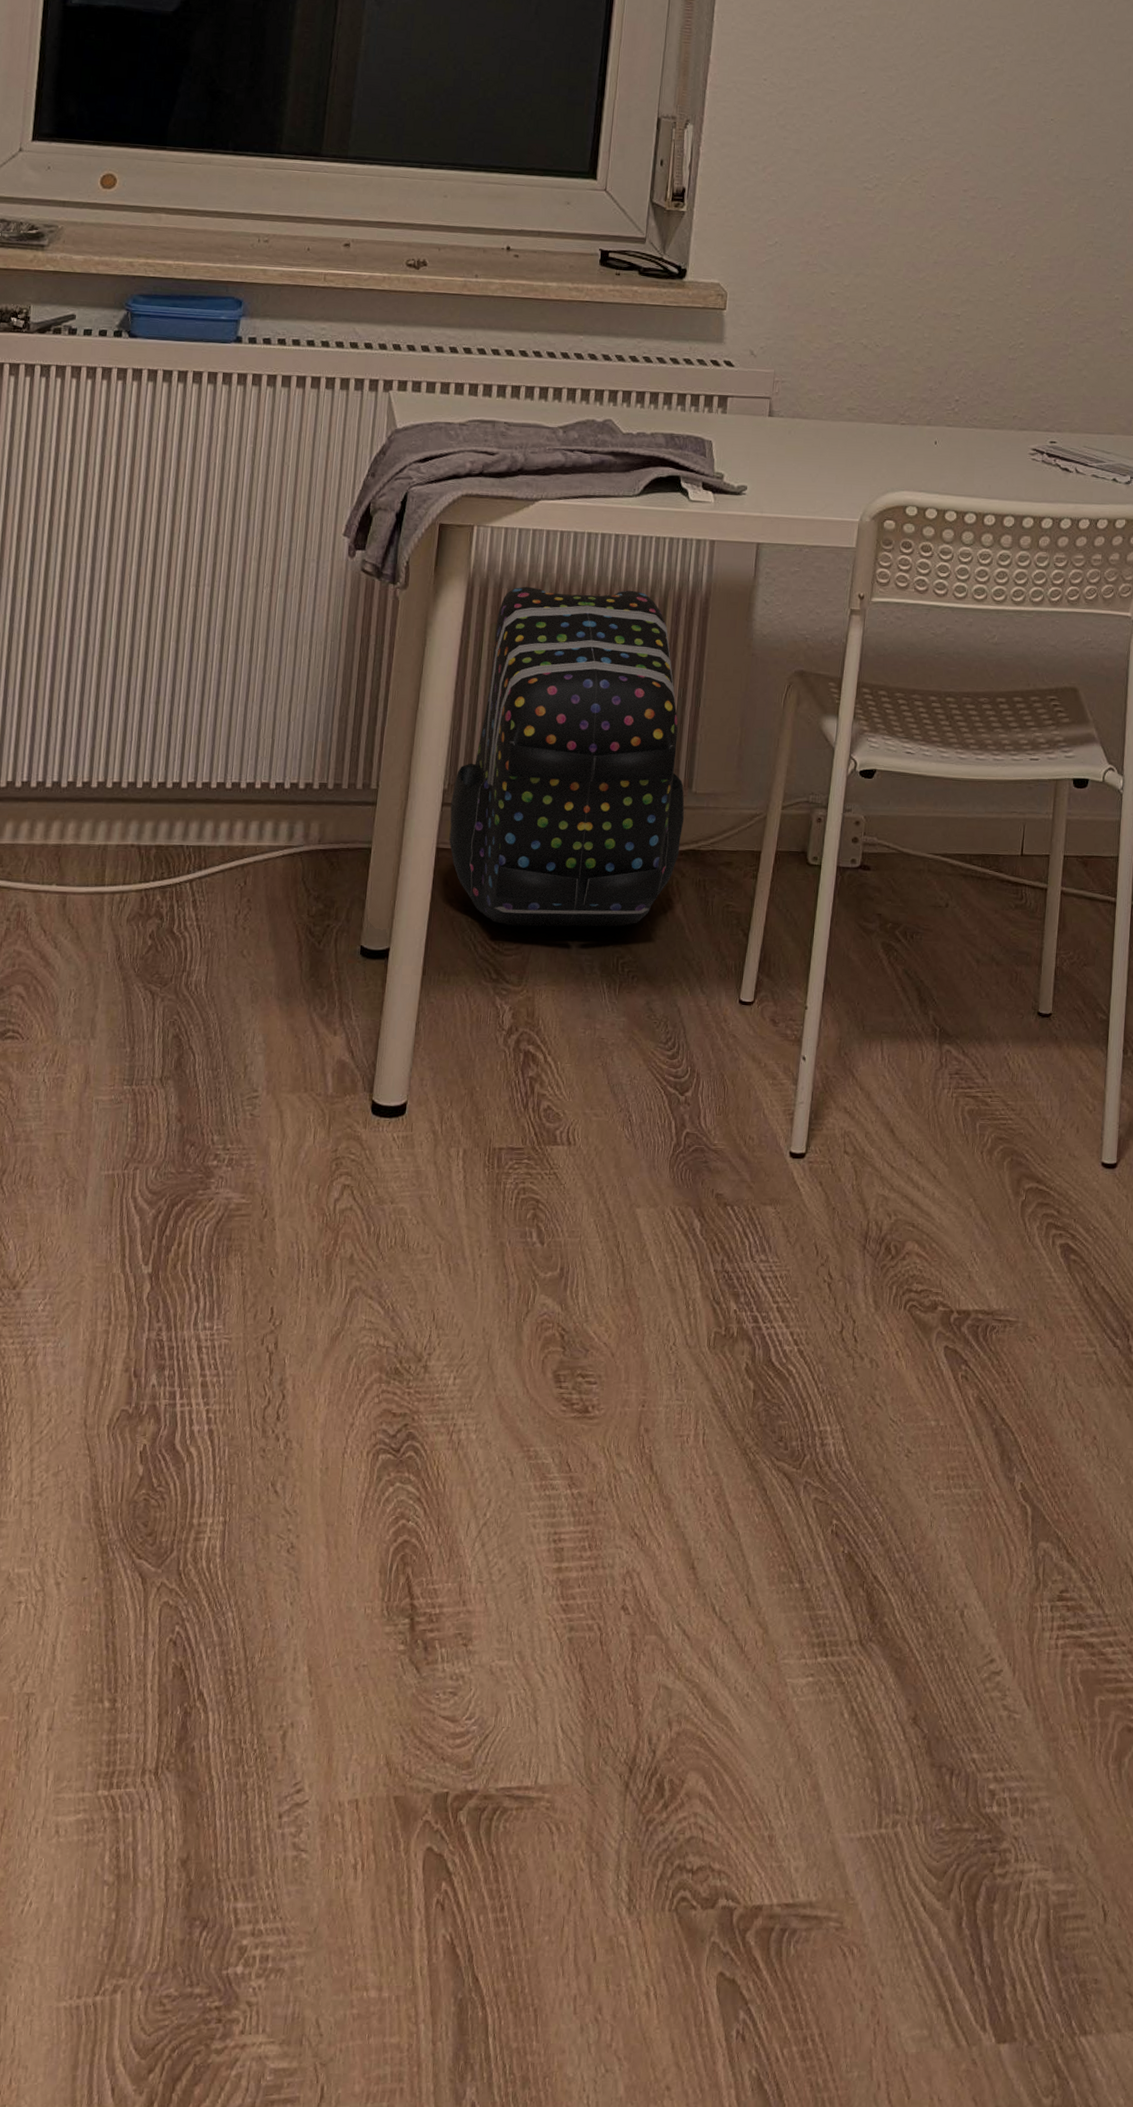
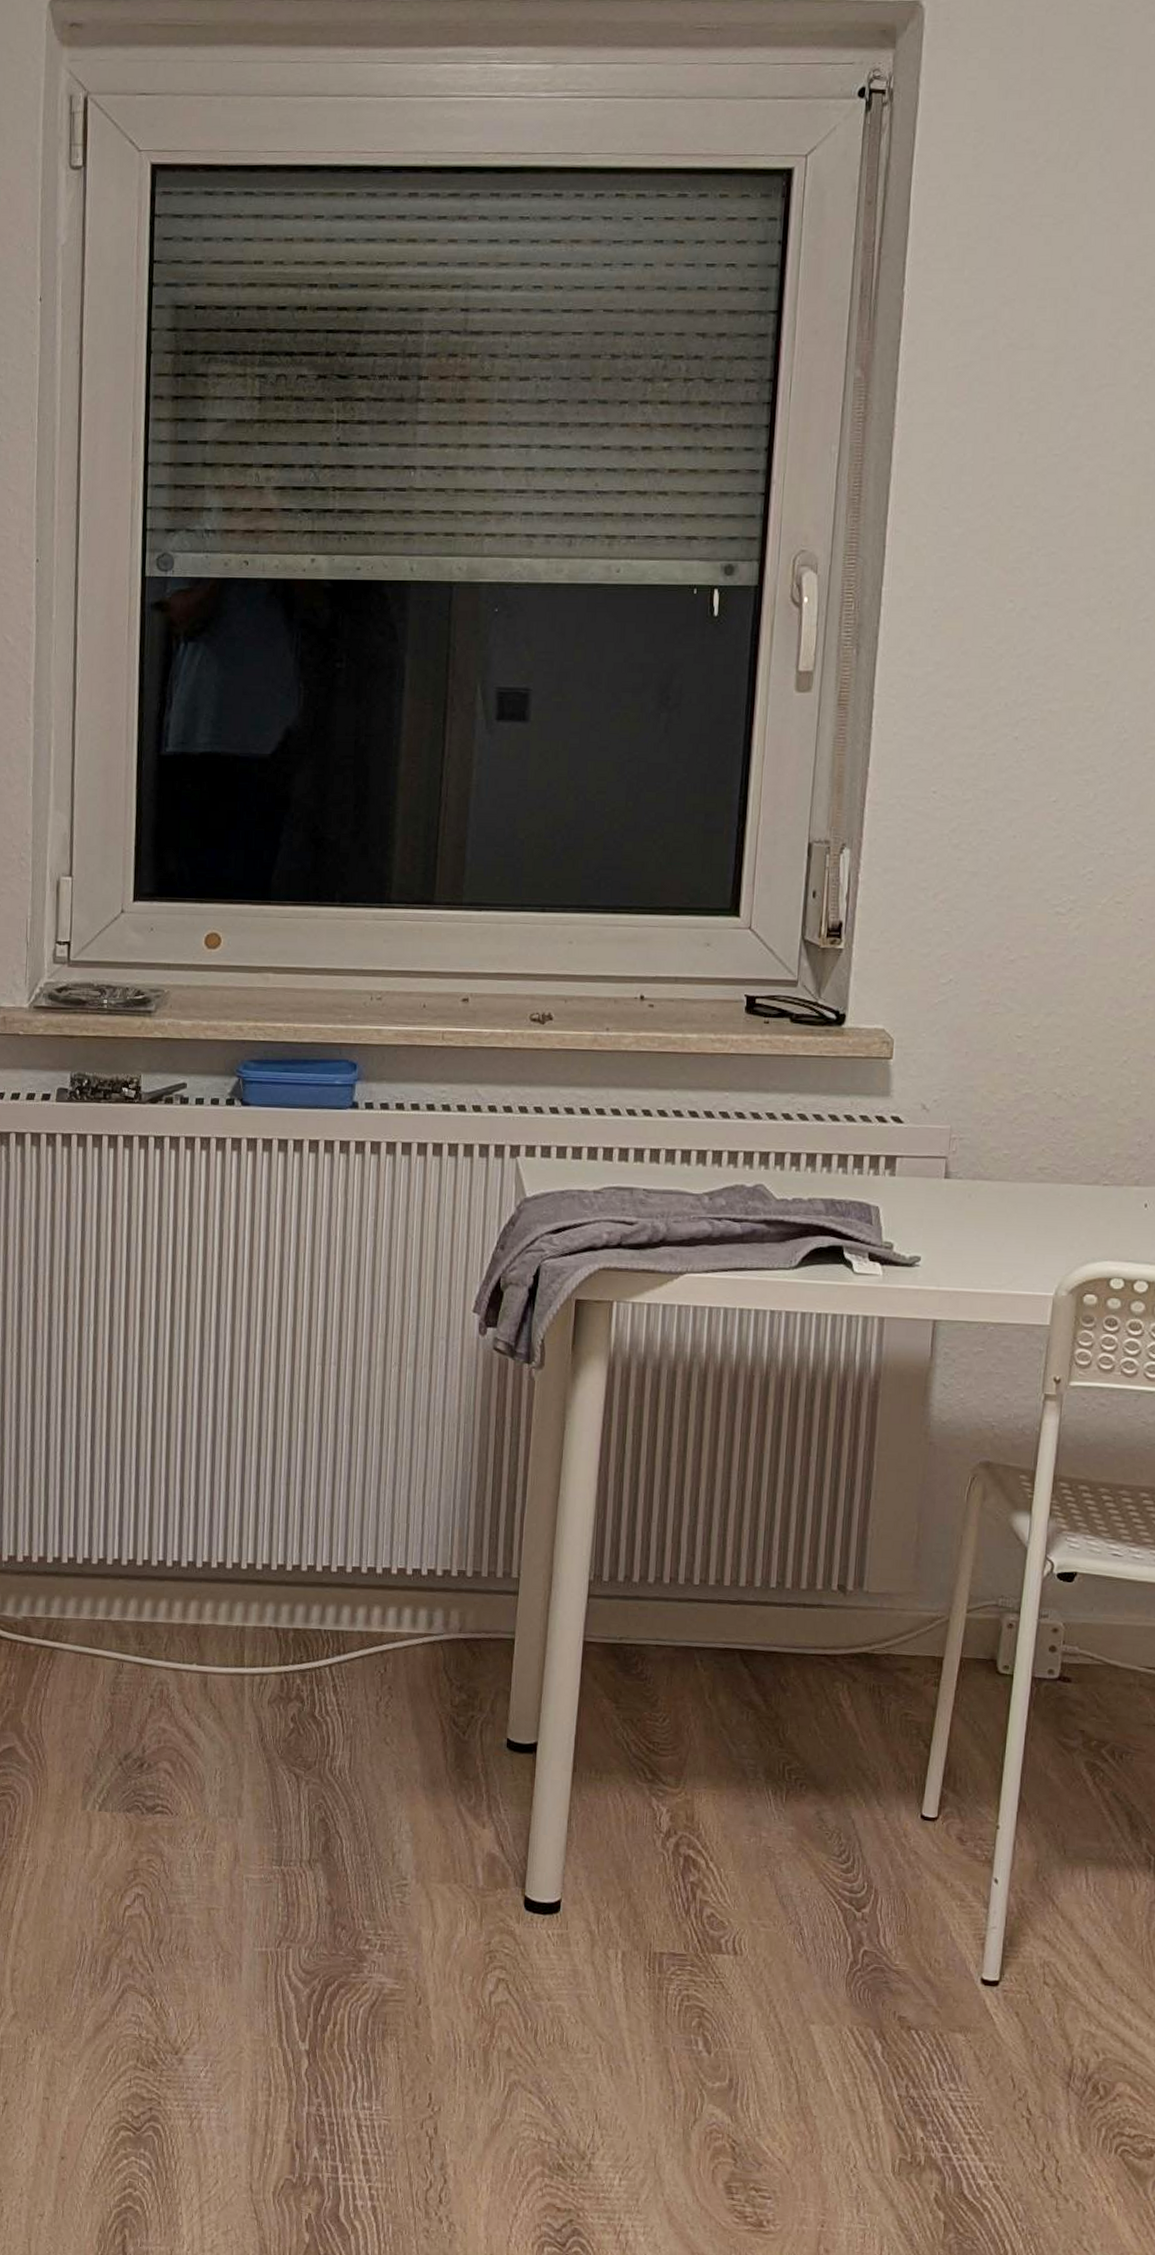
backpack: present [449,586,685,927] -> none [596,1366,856,1731]

